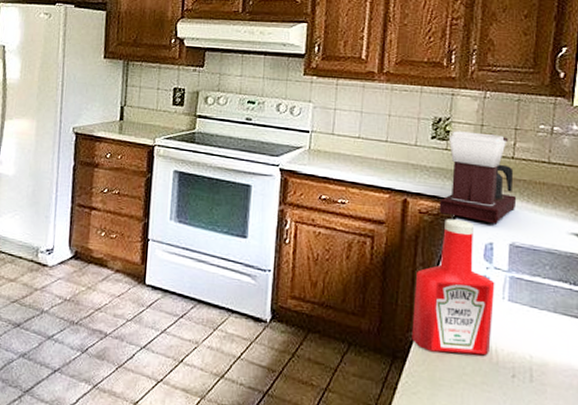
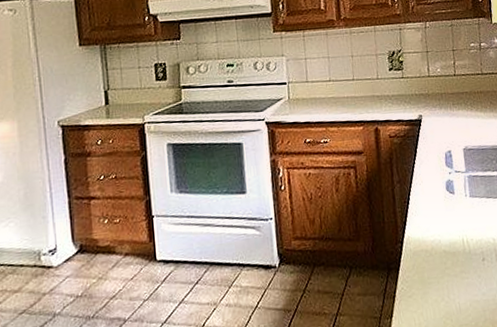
ketchup bottle: present [411,219,495,356] -> none [395,136,463,257]
coffee maker: present [439,131,517,225] -> none [403,56,463,135]

